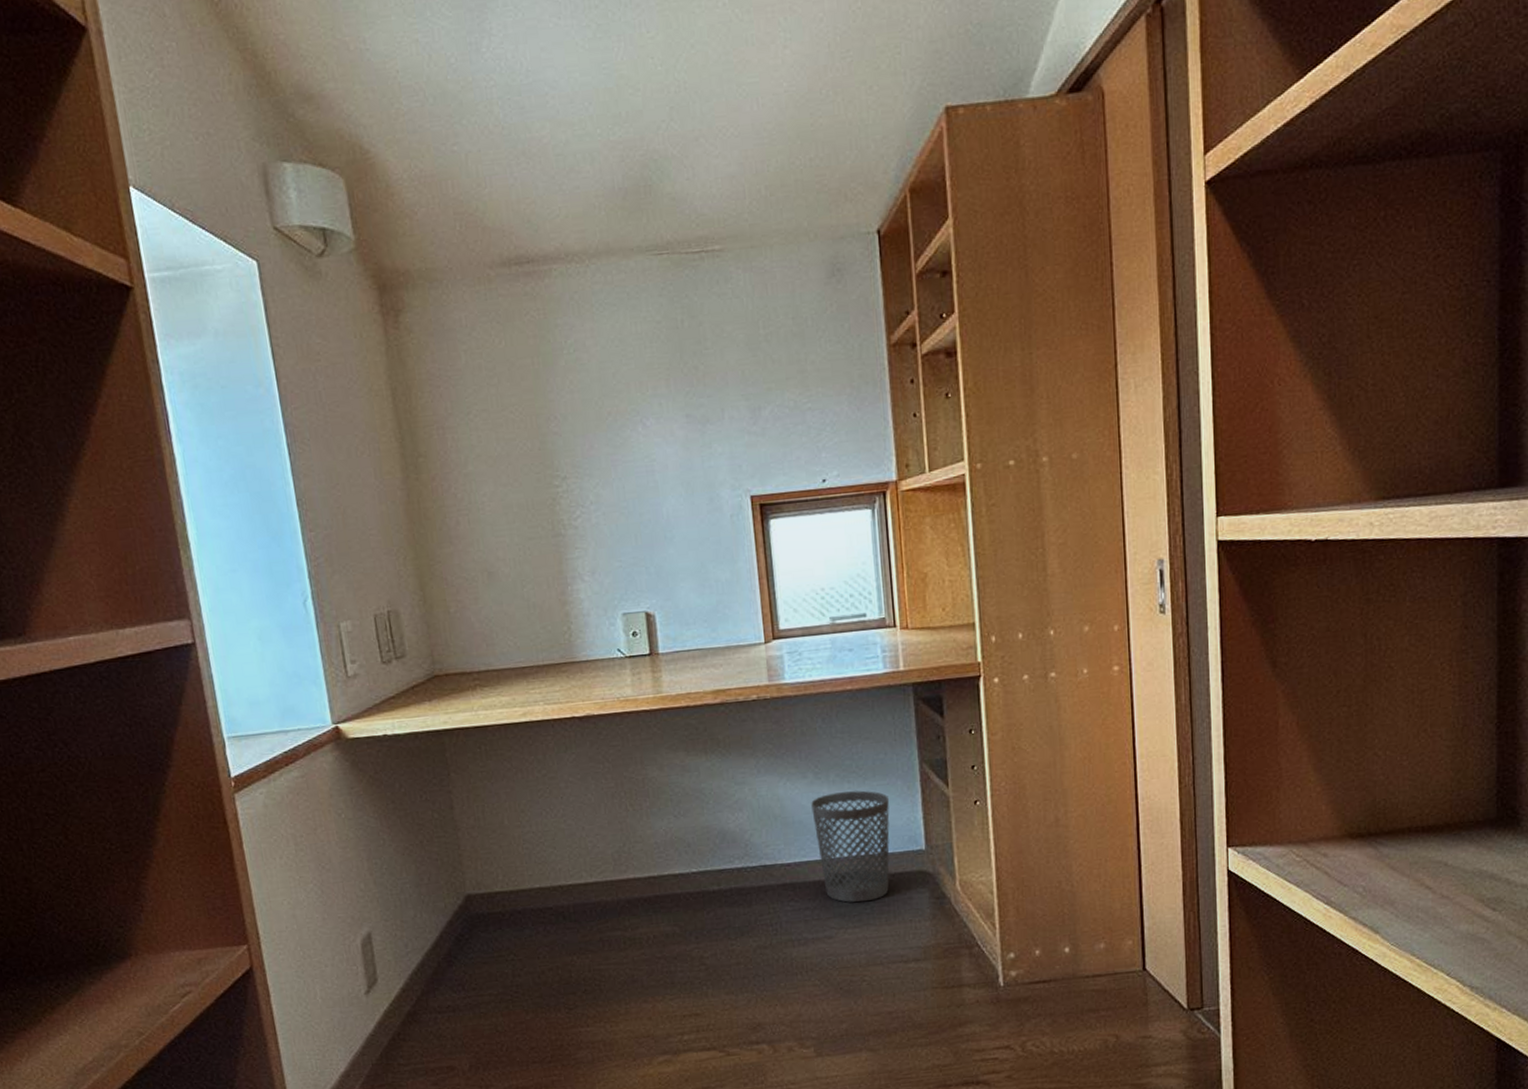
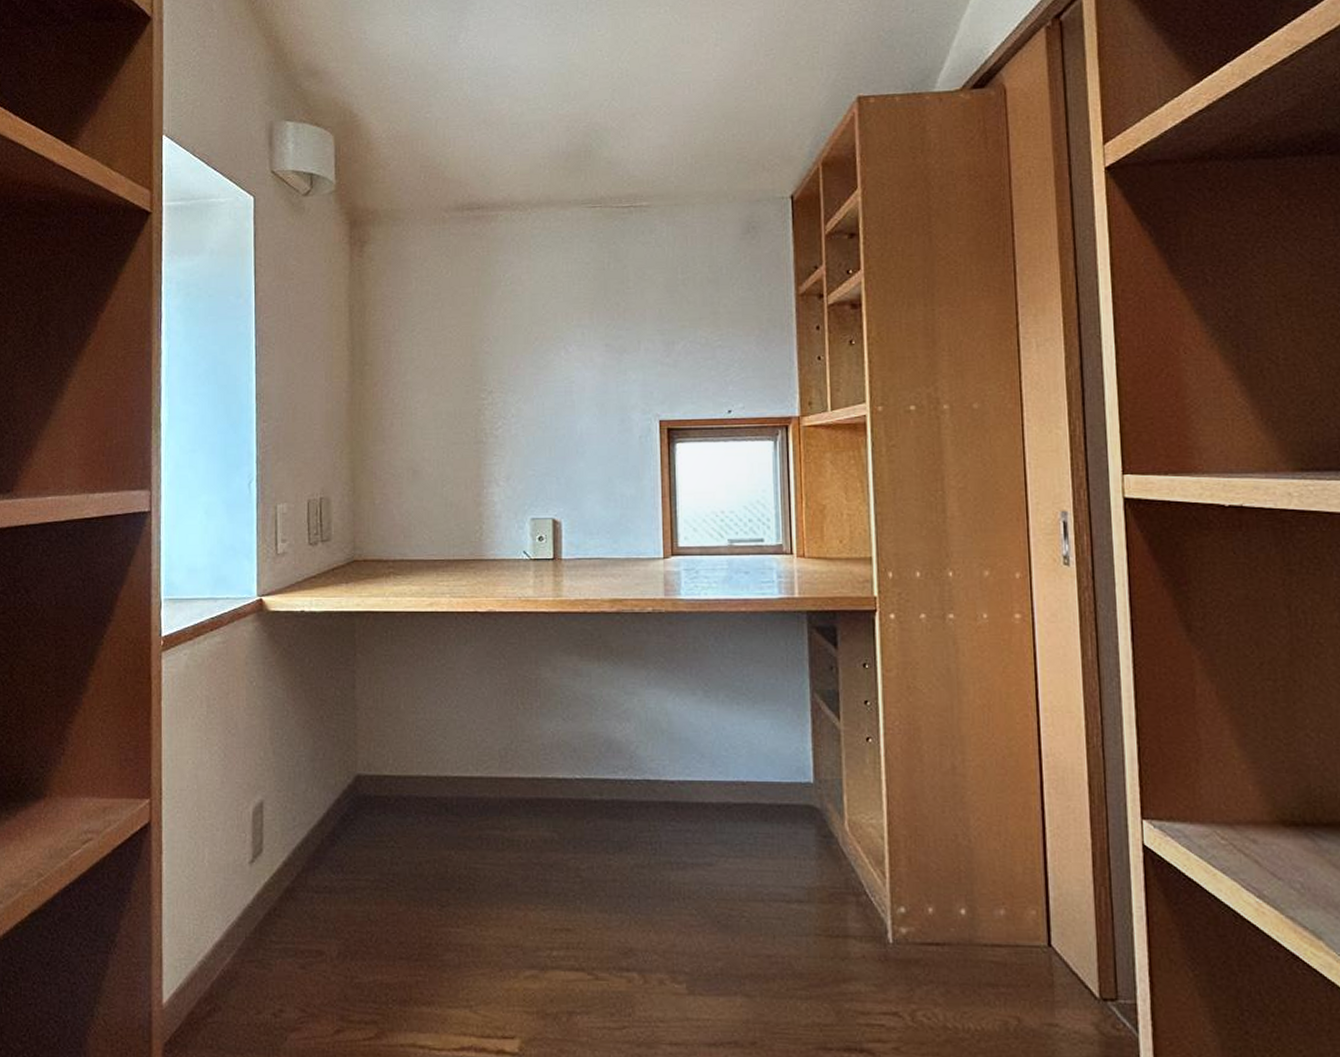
wastebasket: present [811,790,890,903] -> none [699,713,779,831]

